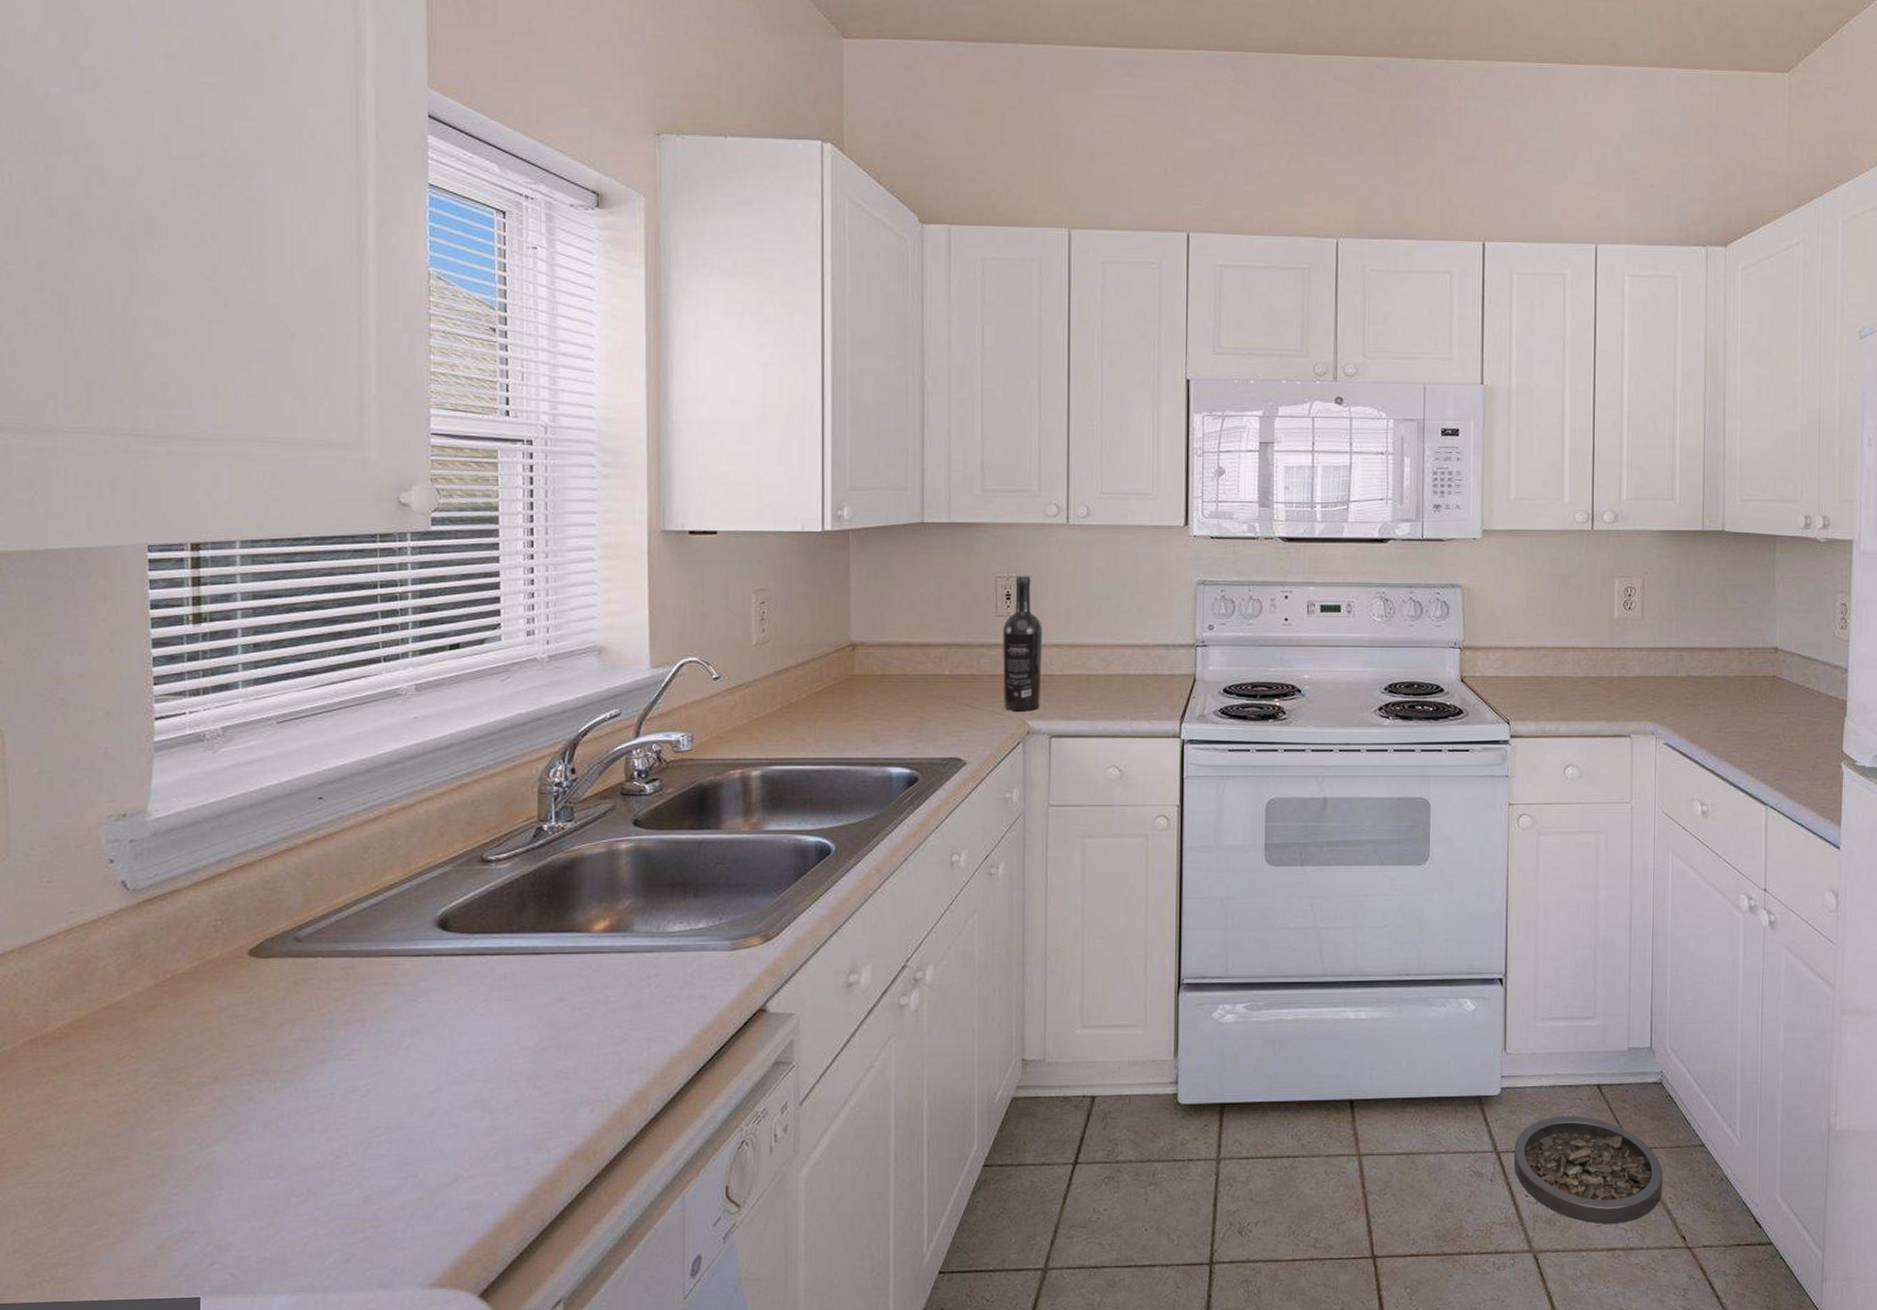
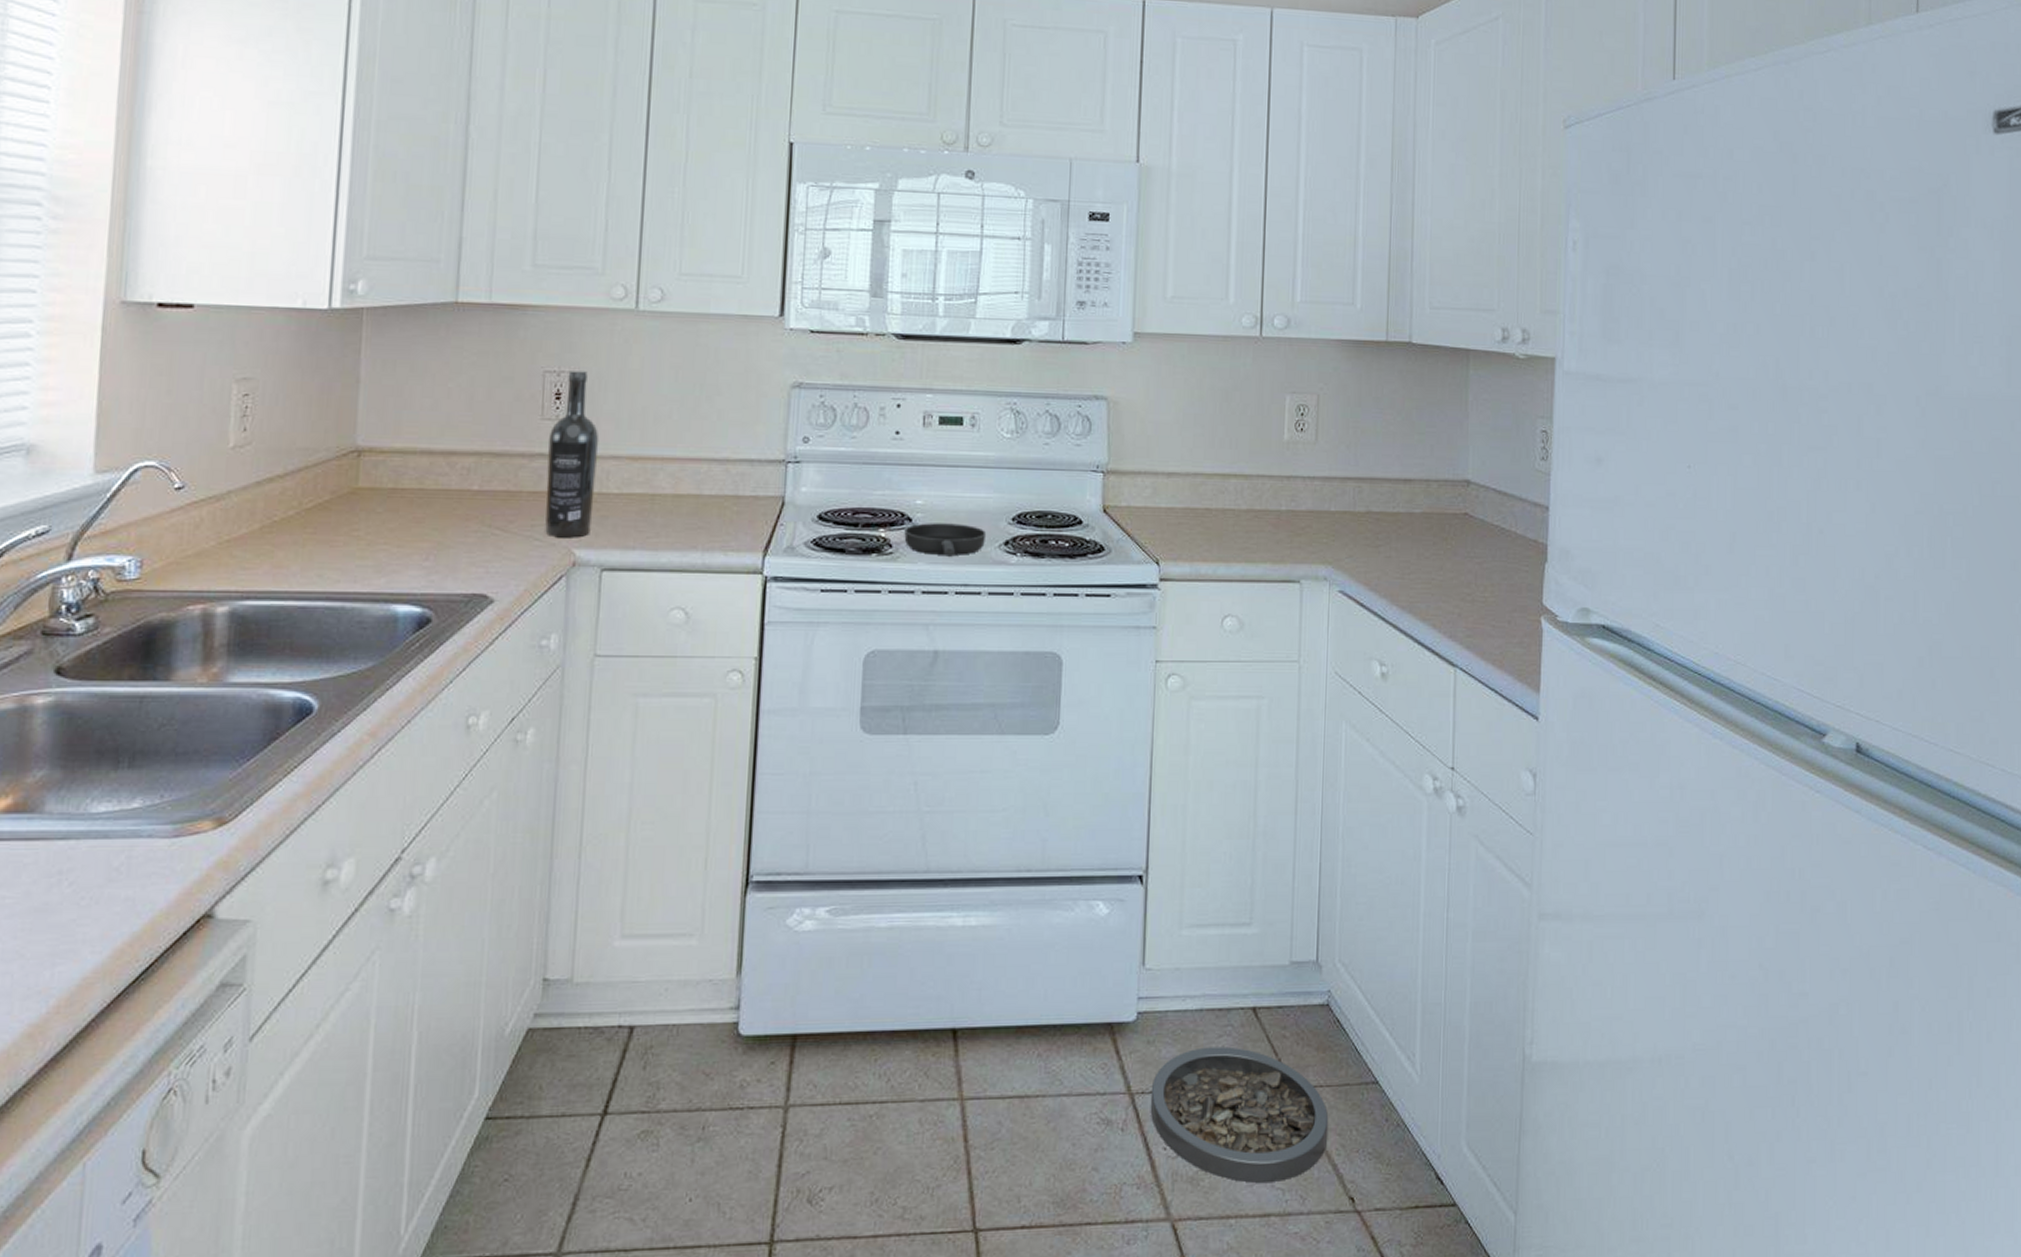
frying pan: none [1295,693,1364,721] -> present [904,523,987,557]

